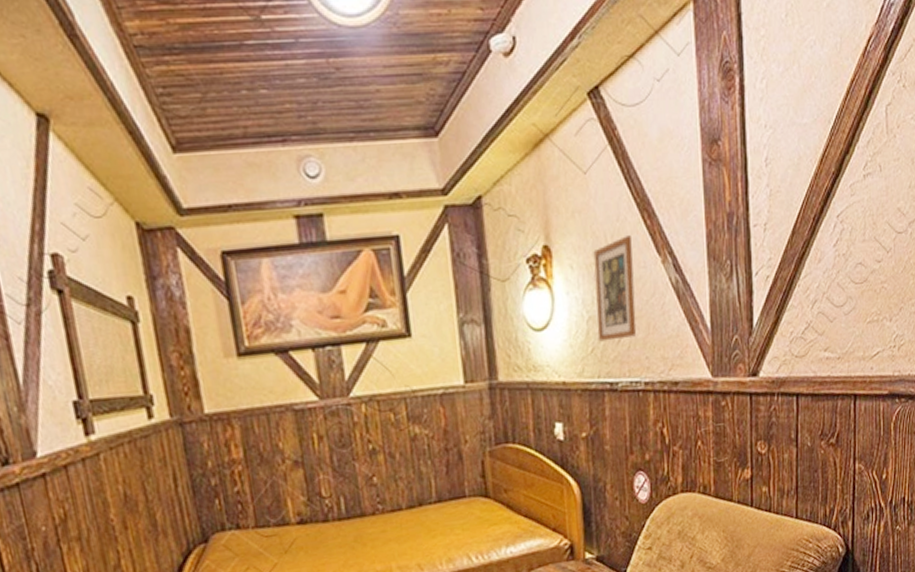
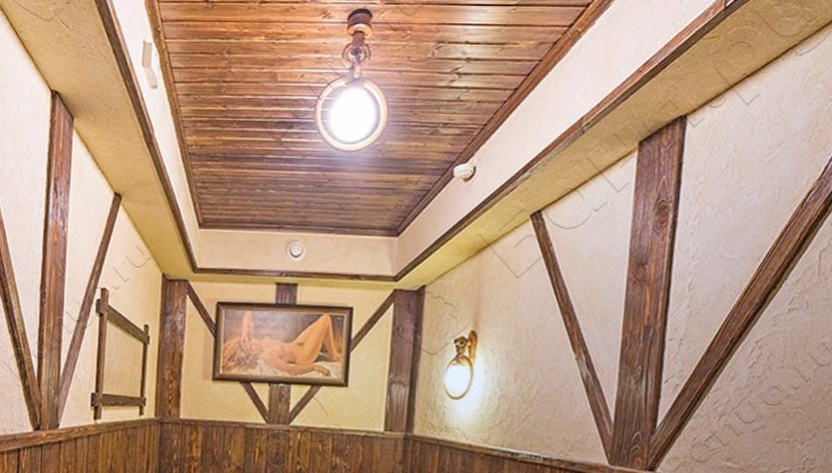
picture frame: present [593,235,637,342] -> none [506,332,551,418]

